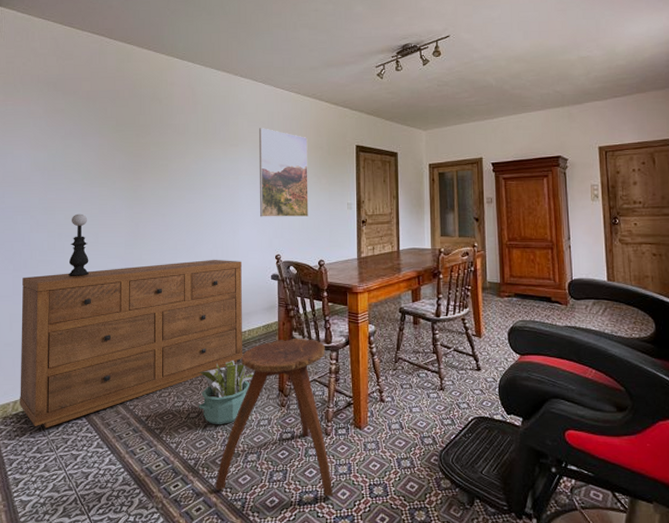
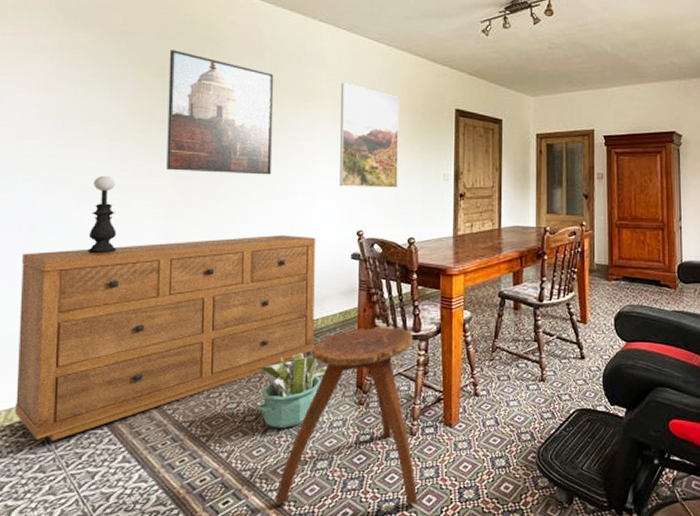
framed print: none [124,108,206,209] -> present [167,49,274,175]

